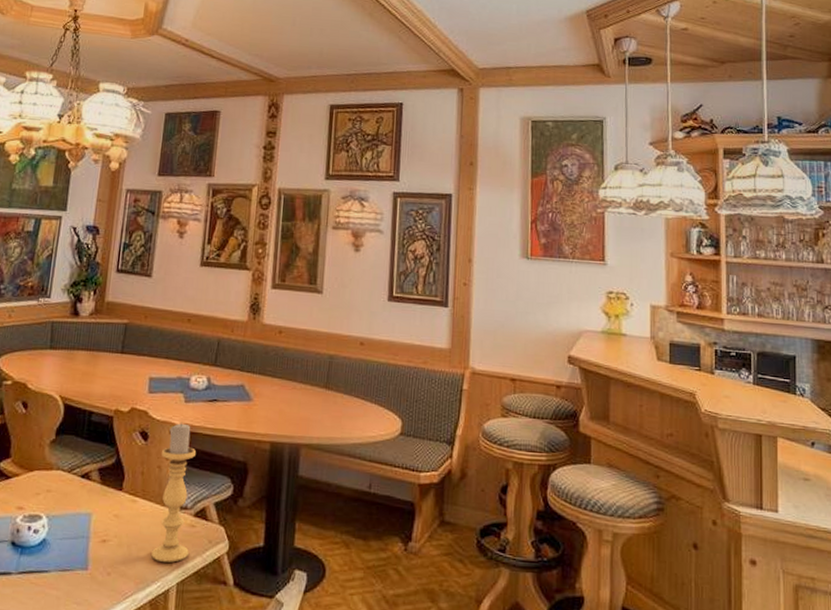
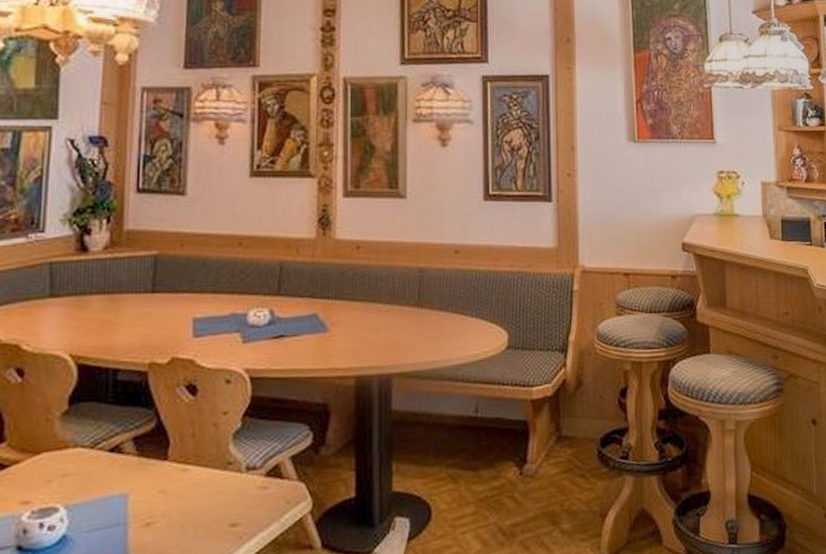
candle holder: present [151,423,197,563] -> none [214,368,263,537]

